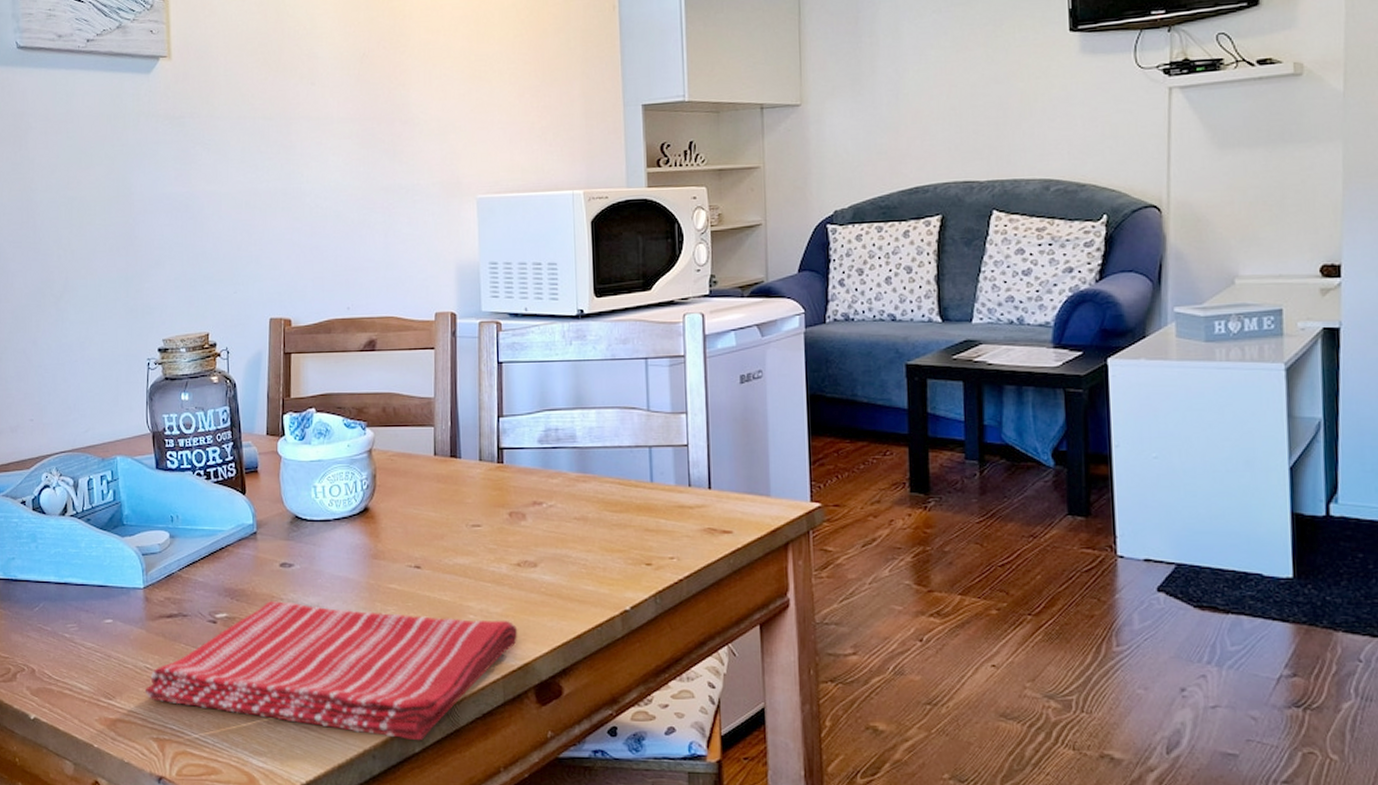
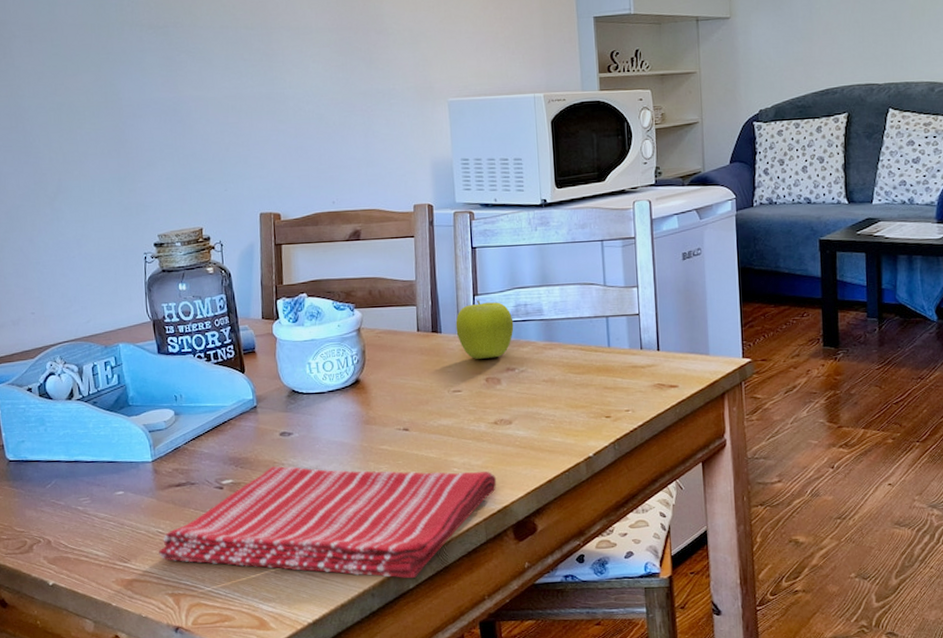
fruit: none [477,423,543,491] -> present [455,301,514,360]

